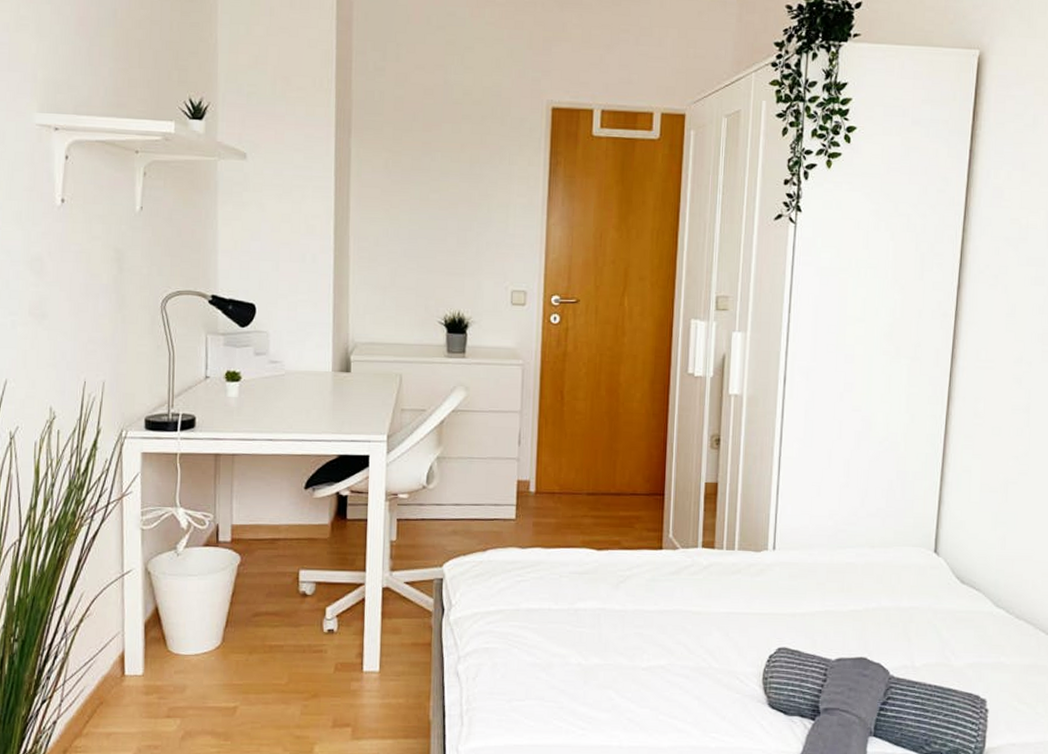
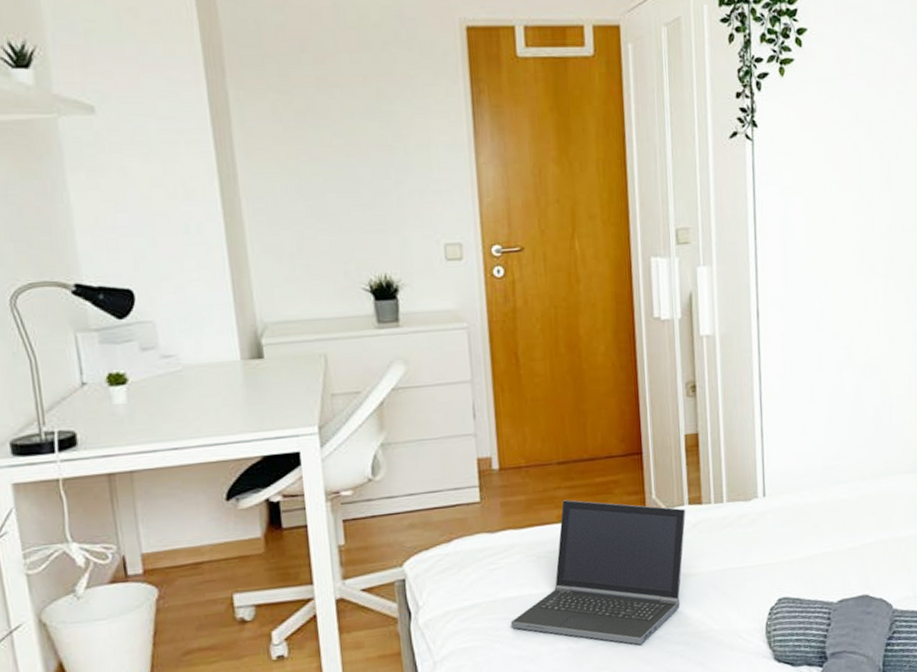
laptop computer: none [529,528,699,670] -> present [510,499,686,645]

